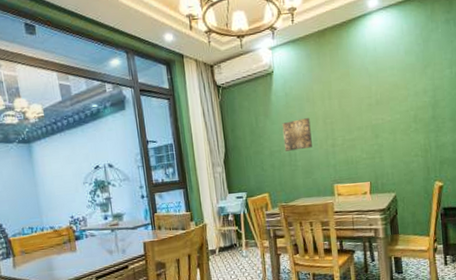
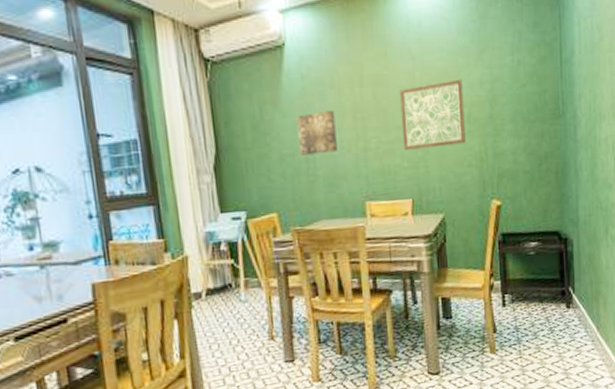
wall art: none [359,89,413,146] -> present [399,79,466,151]

